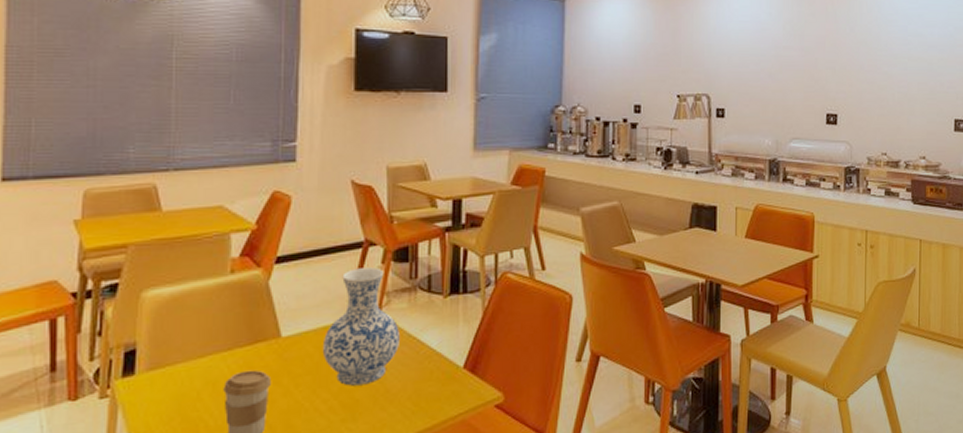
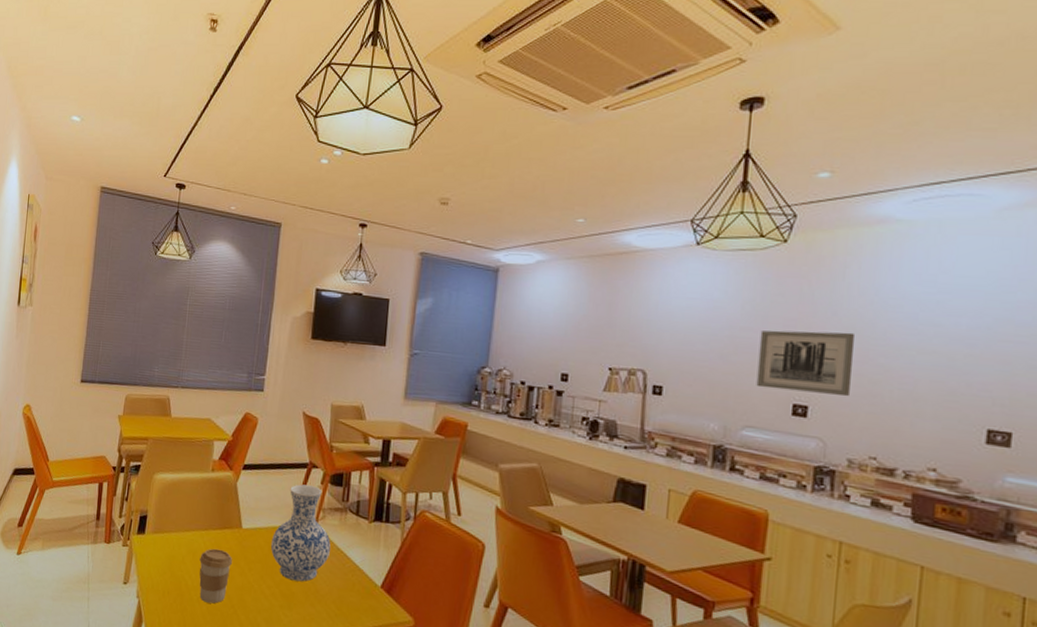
wall art: none [798,46,867,103] -> present [756,330,856,397]

